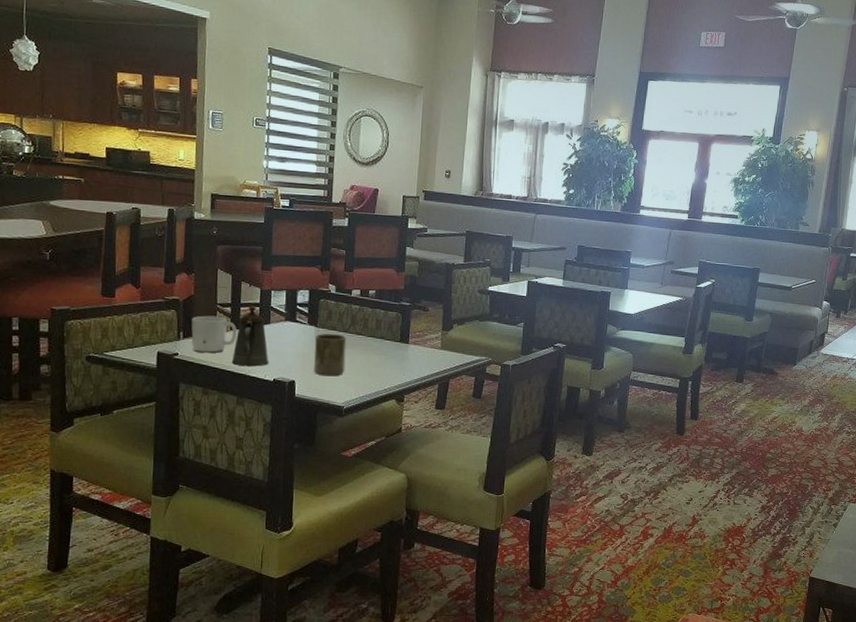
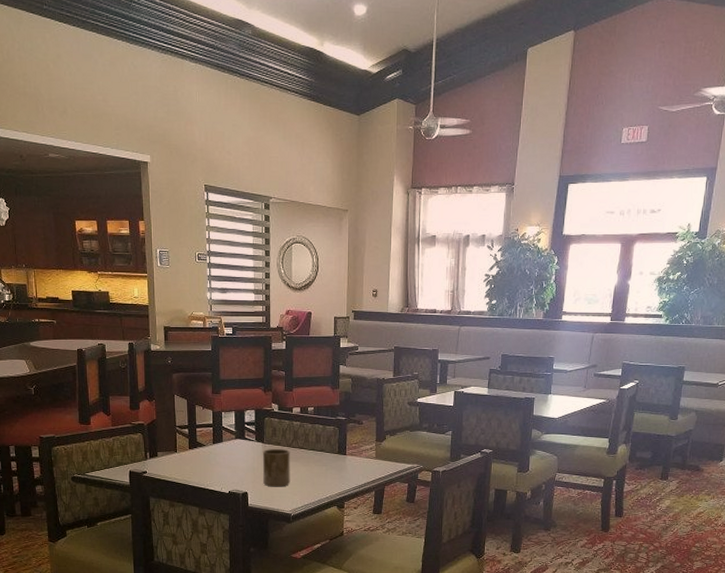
mug: present [191,315,238,353] -> none [156,437,195,470]
coffee pot: present [231,305,269,367] -> none [192,426,224,481]

